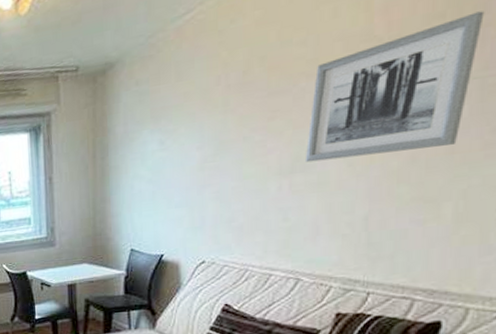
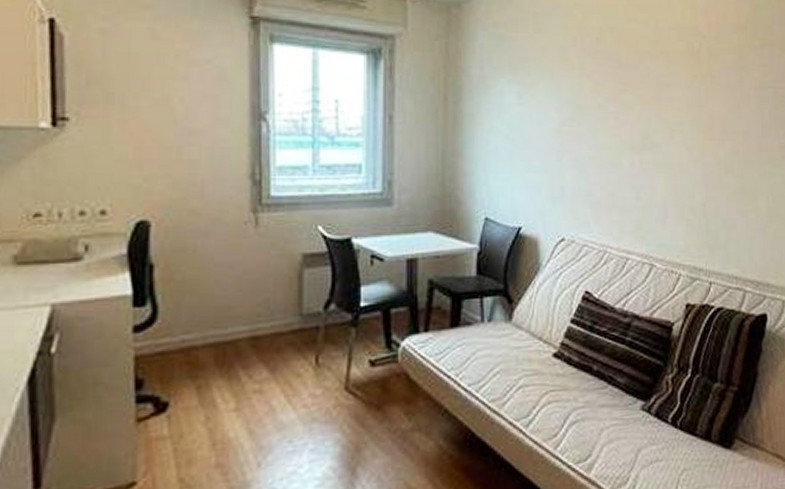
wall art: present [305,10,485,163] -> none [652,31,771,143]

